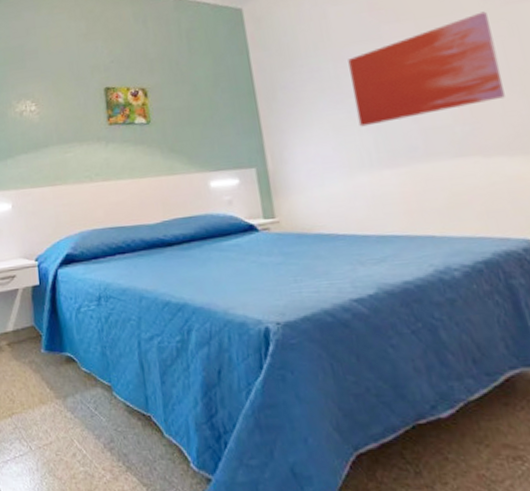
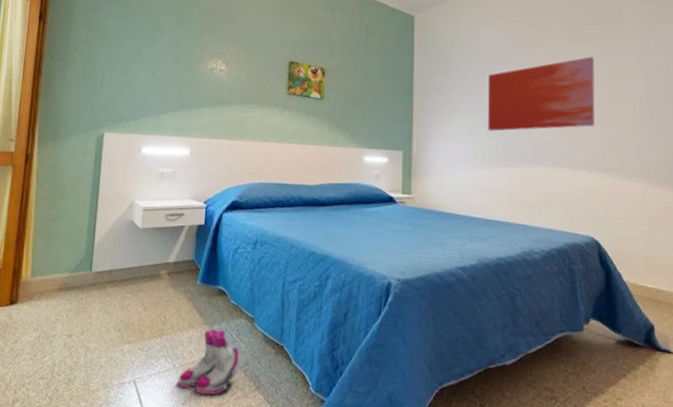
boots: none [38,402,105,481] -> present [179,329,243,395]

